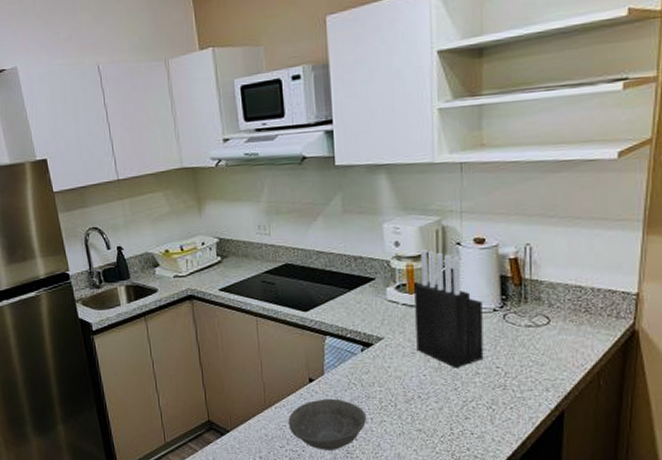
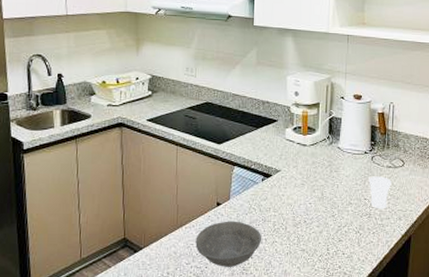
knife block: present [414,250,484,368] -> none [306,100,357,198]
cup: none [501,338,533,379] -> present [369,176,392,209]

